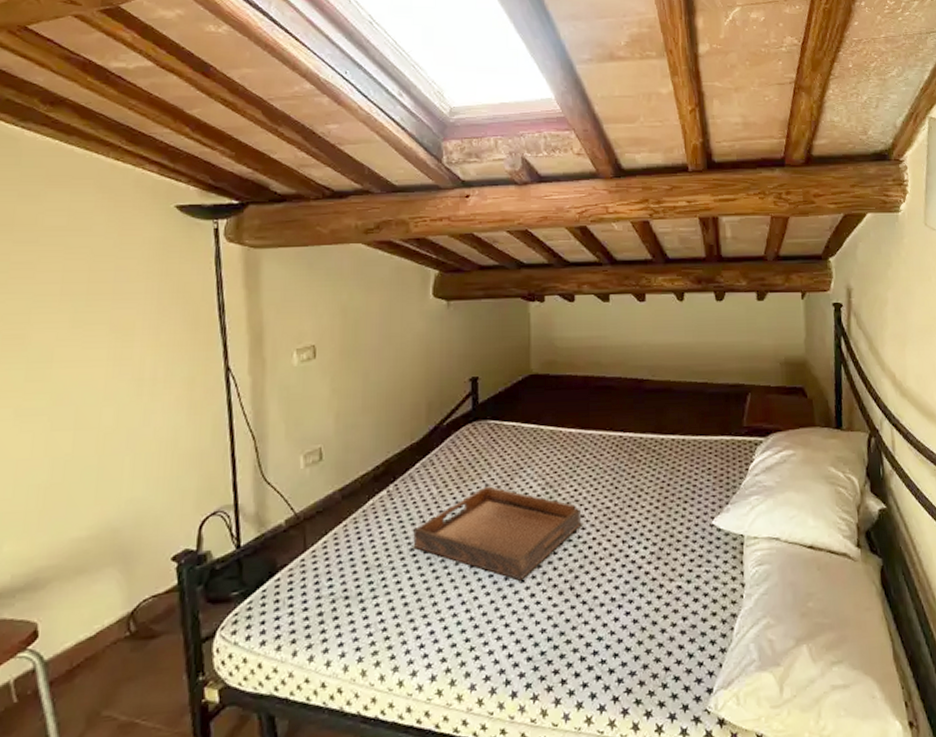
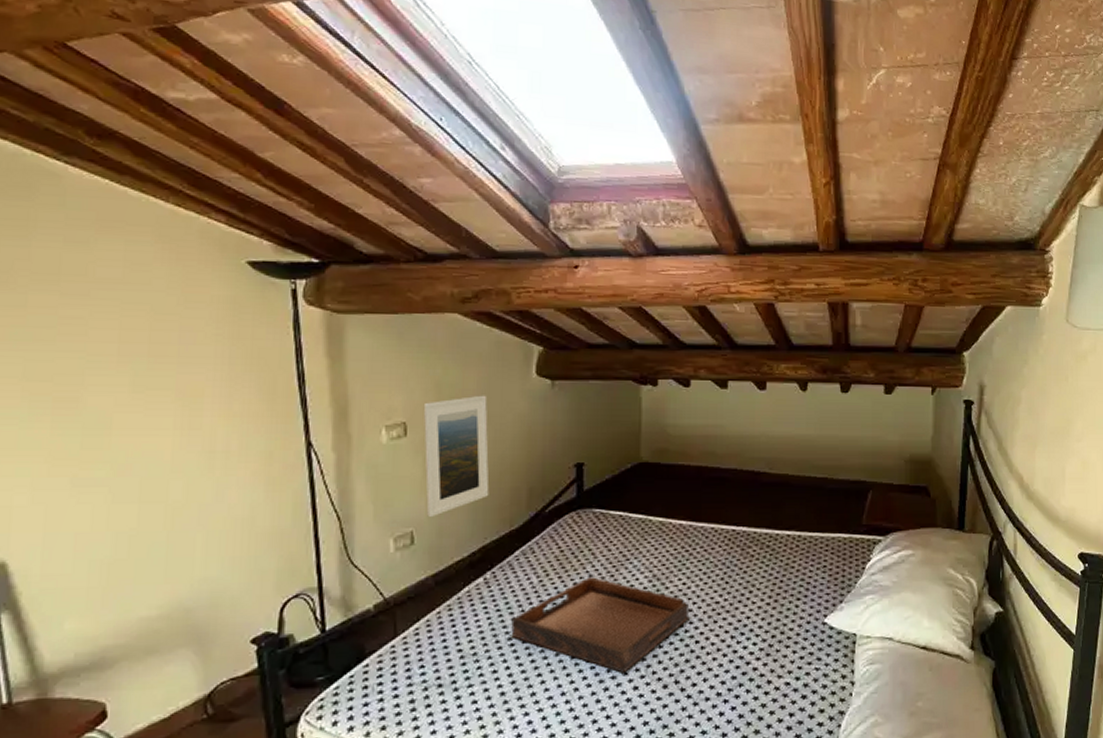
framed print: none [330,317,392,433] -> present [423,395,490,517]

